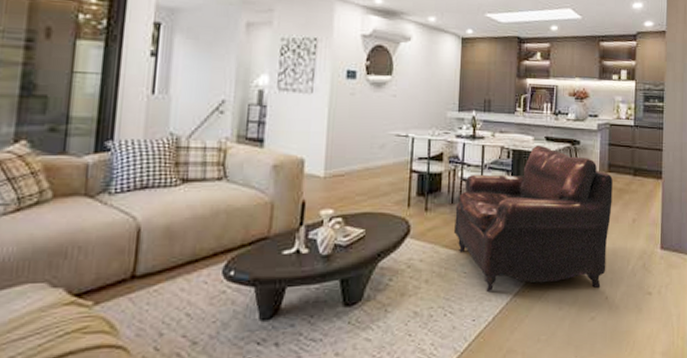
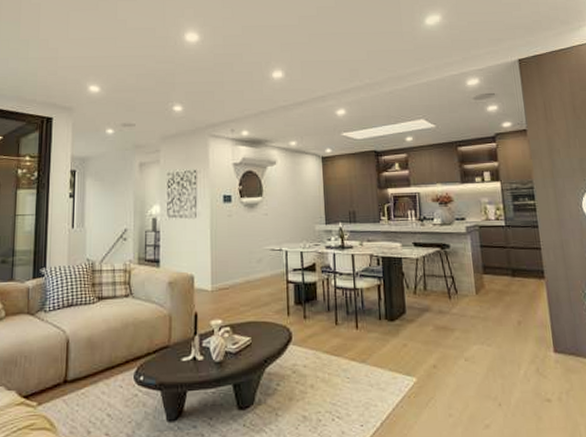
leather: present [454,145,613,291] -> none [332,250,495,397]

